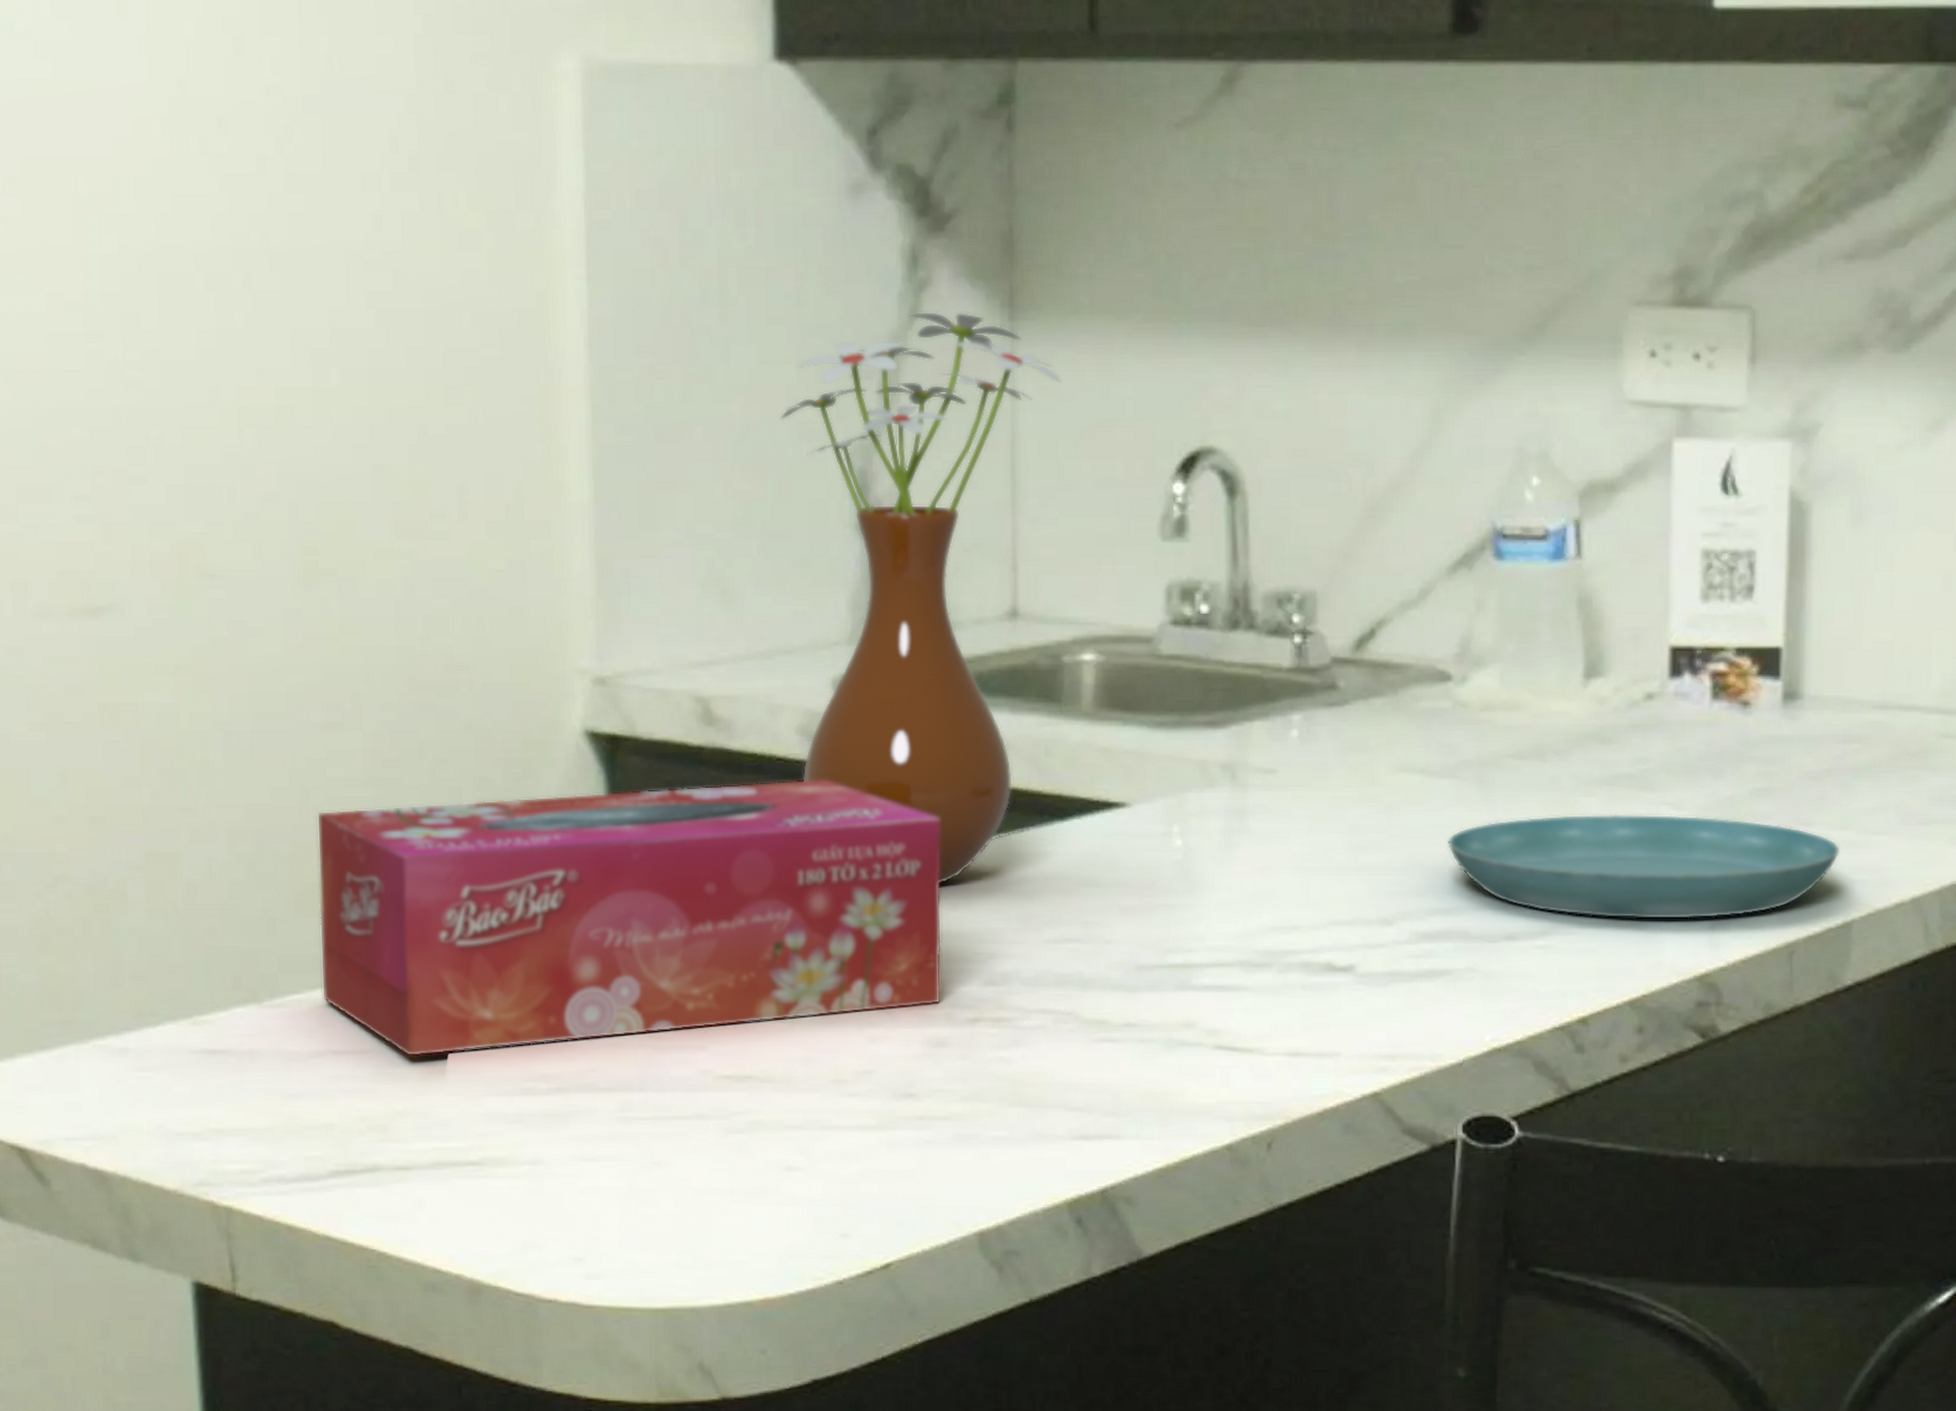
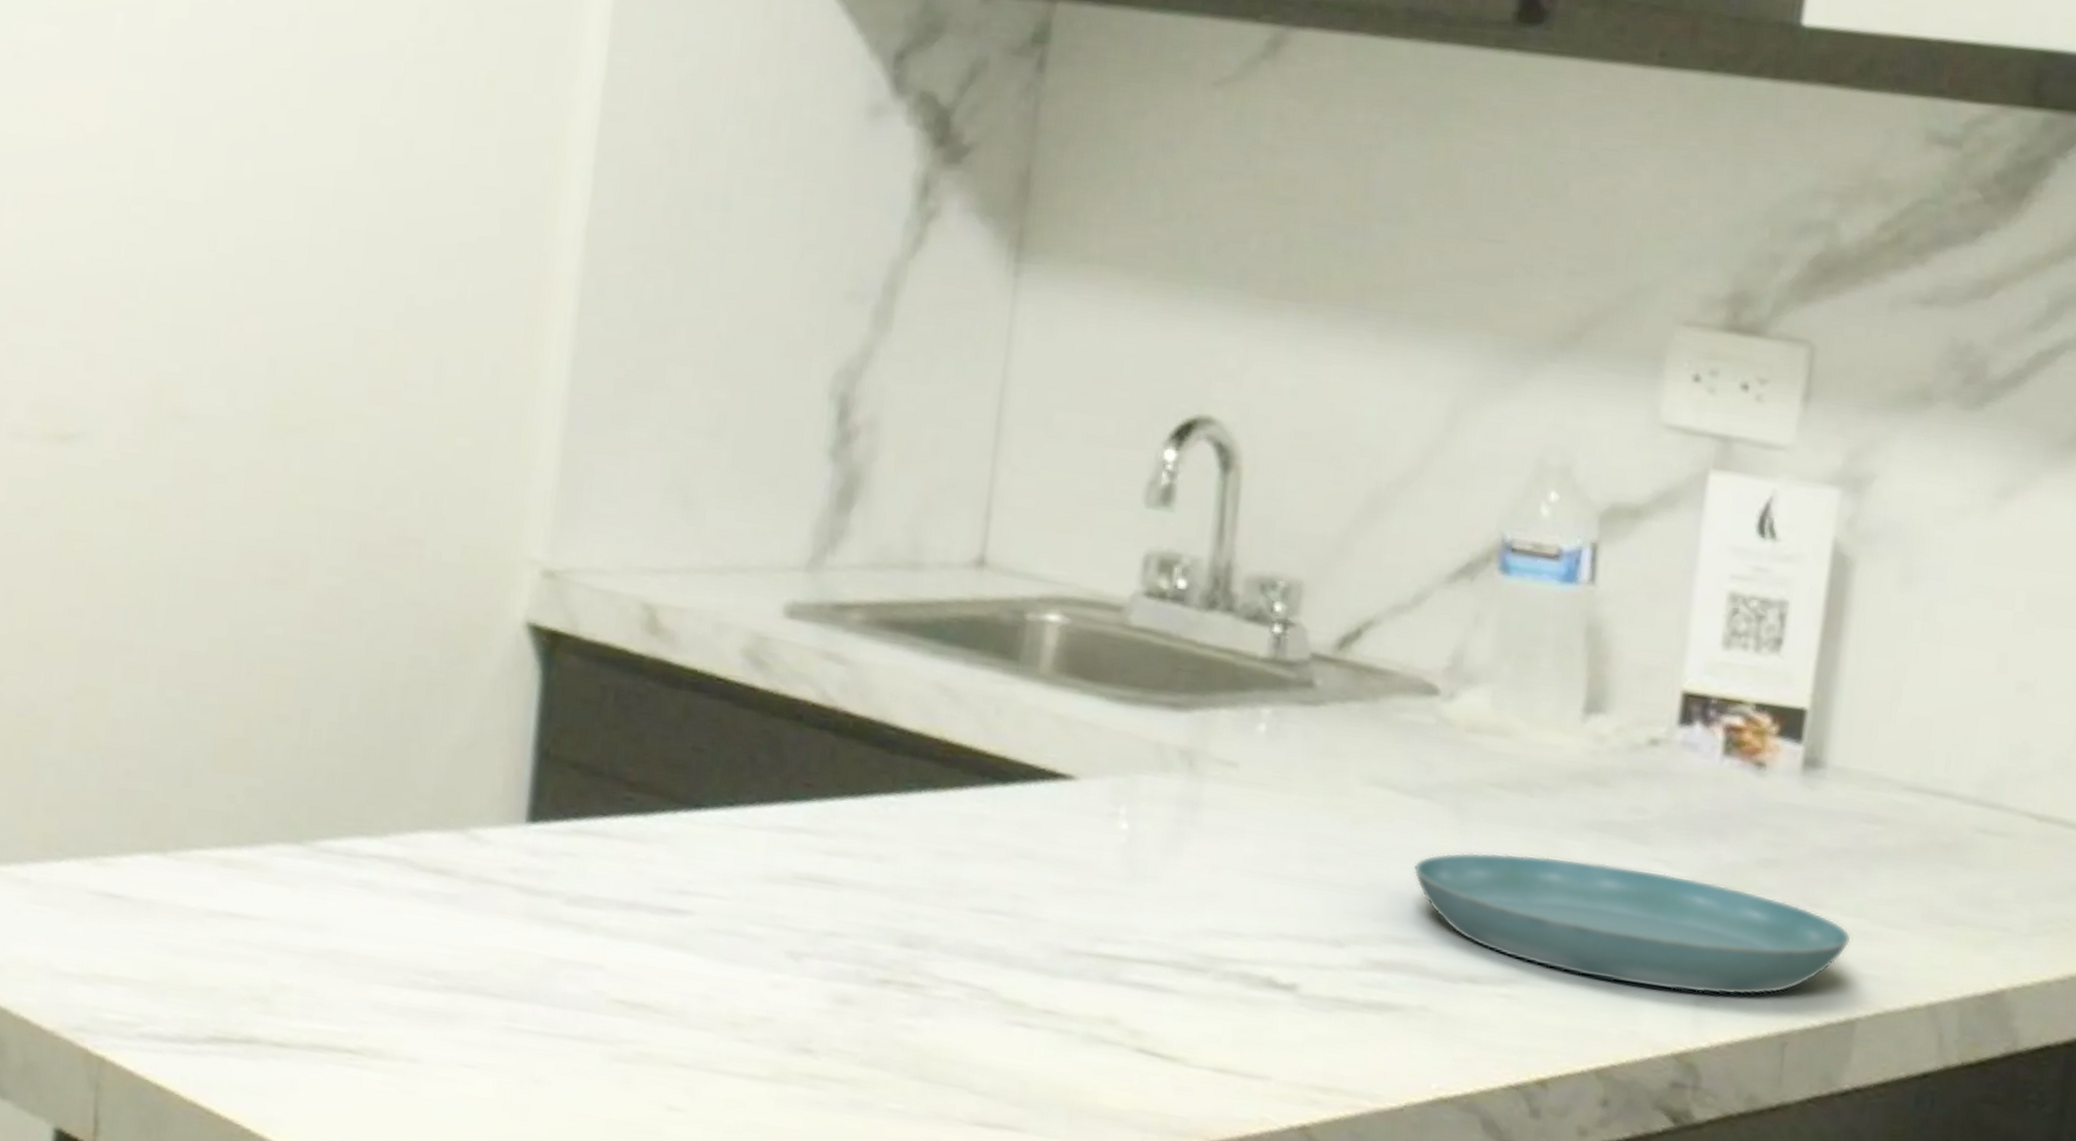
tissue box: present [316,779,942,1057] -> none [226,667,877,960]
vase: present [781,311,1061,884] -> none [739,241,1062,834]

